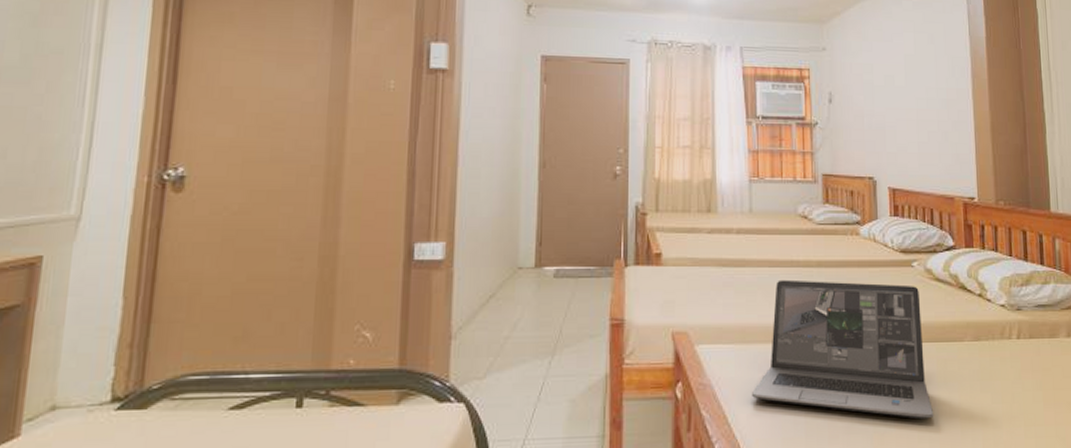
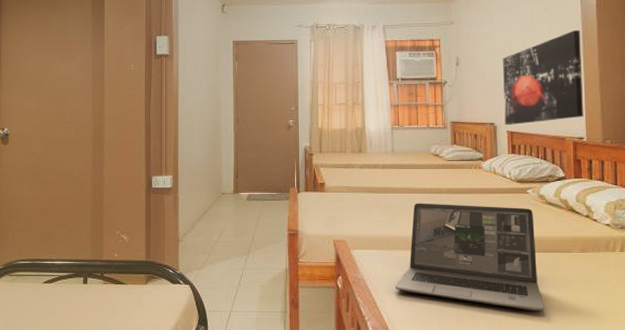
wall art: none [883,67,974,180] -> present [503,30,583,125]

